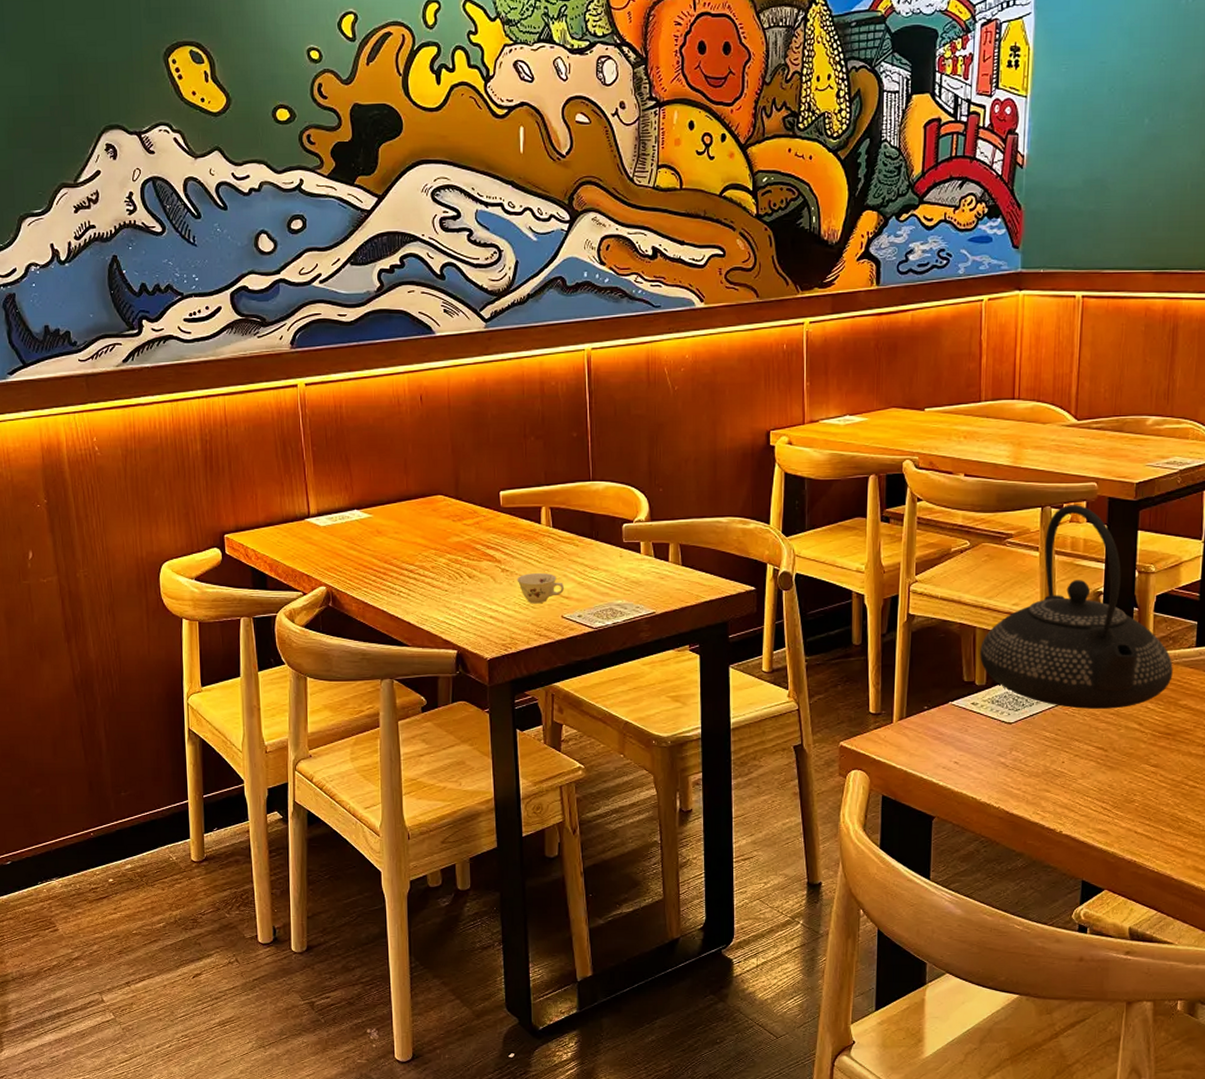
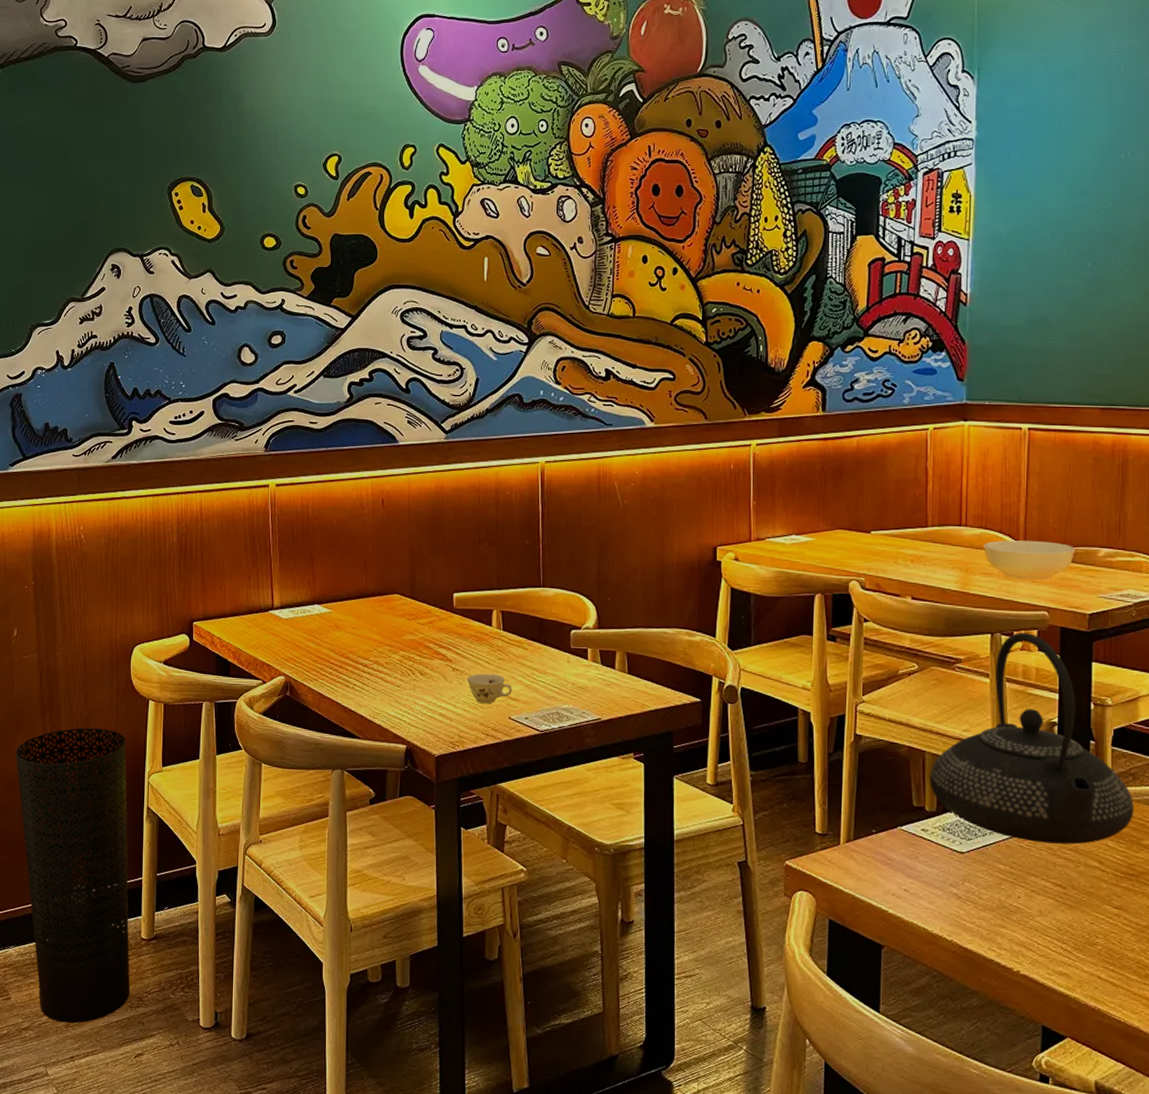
umbrella stand: none [42,651,184,950] -> present [16,728,131,1024]
bowl: none [1034,412,1126,452] -> present [982,540,1076,581]

